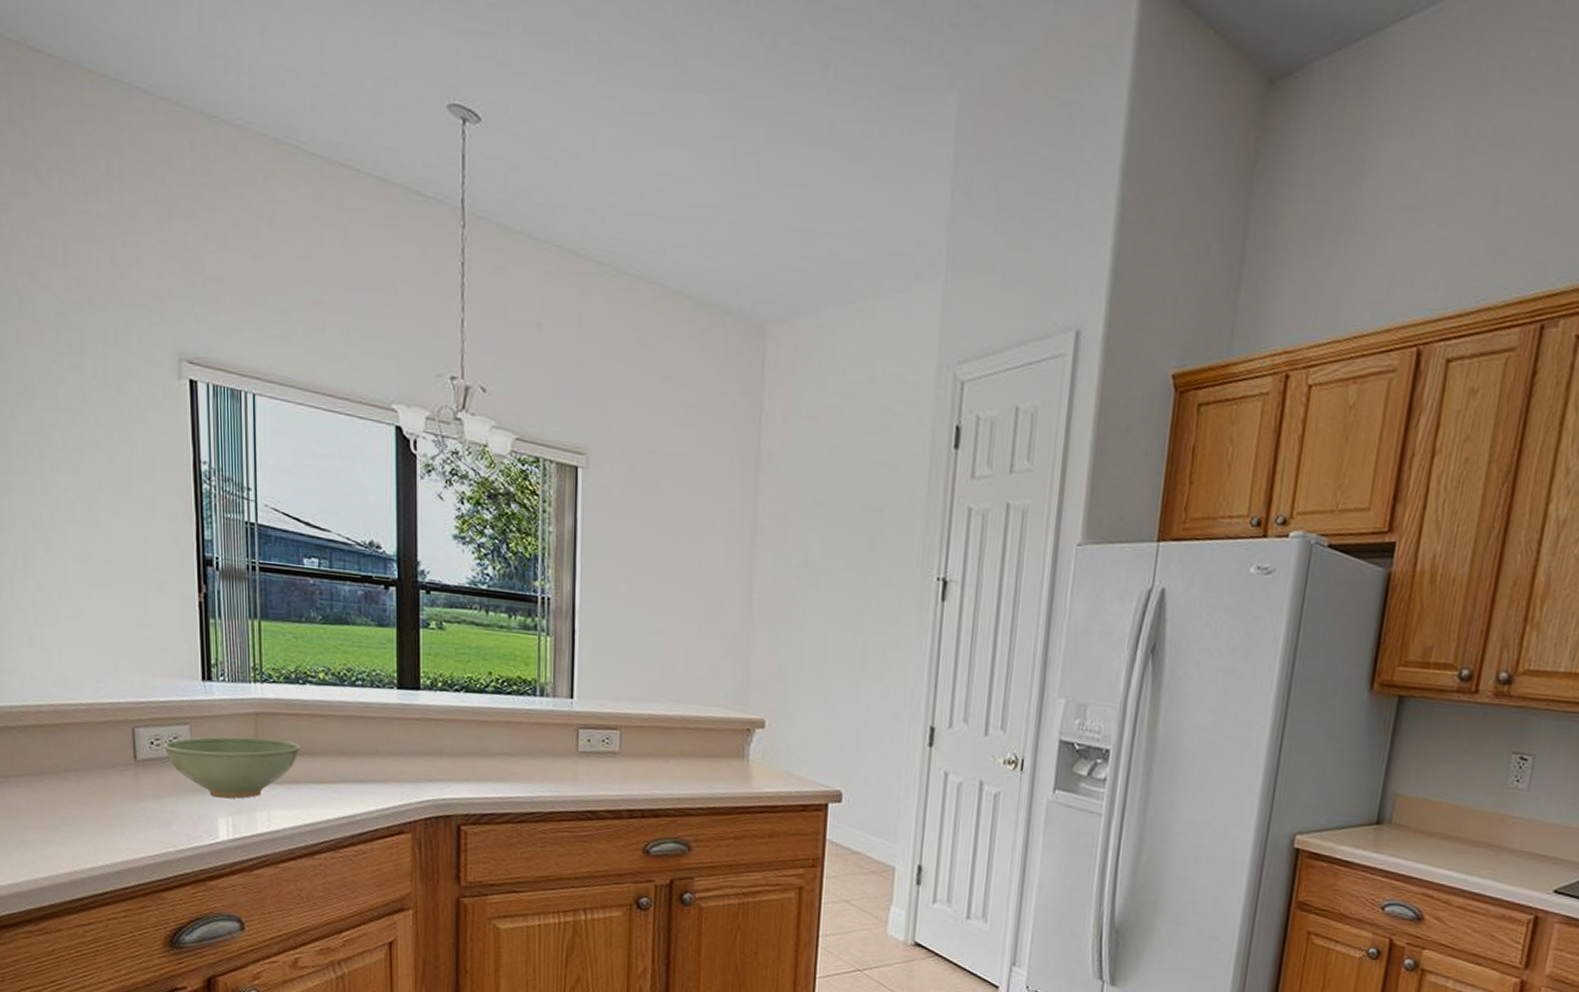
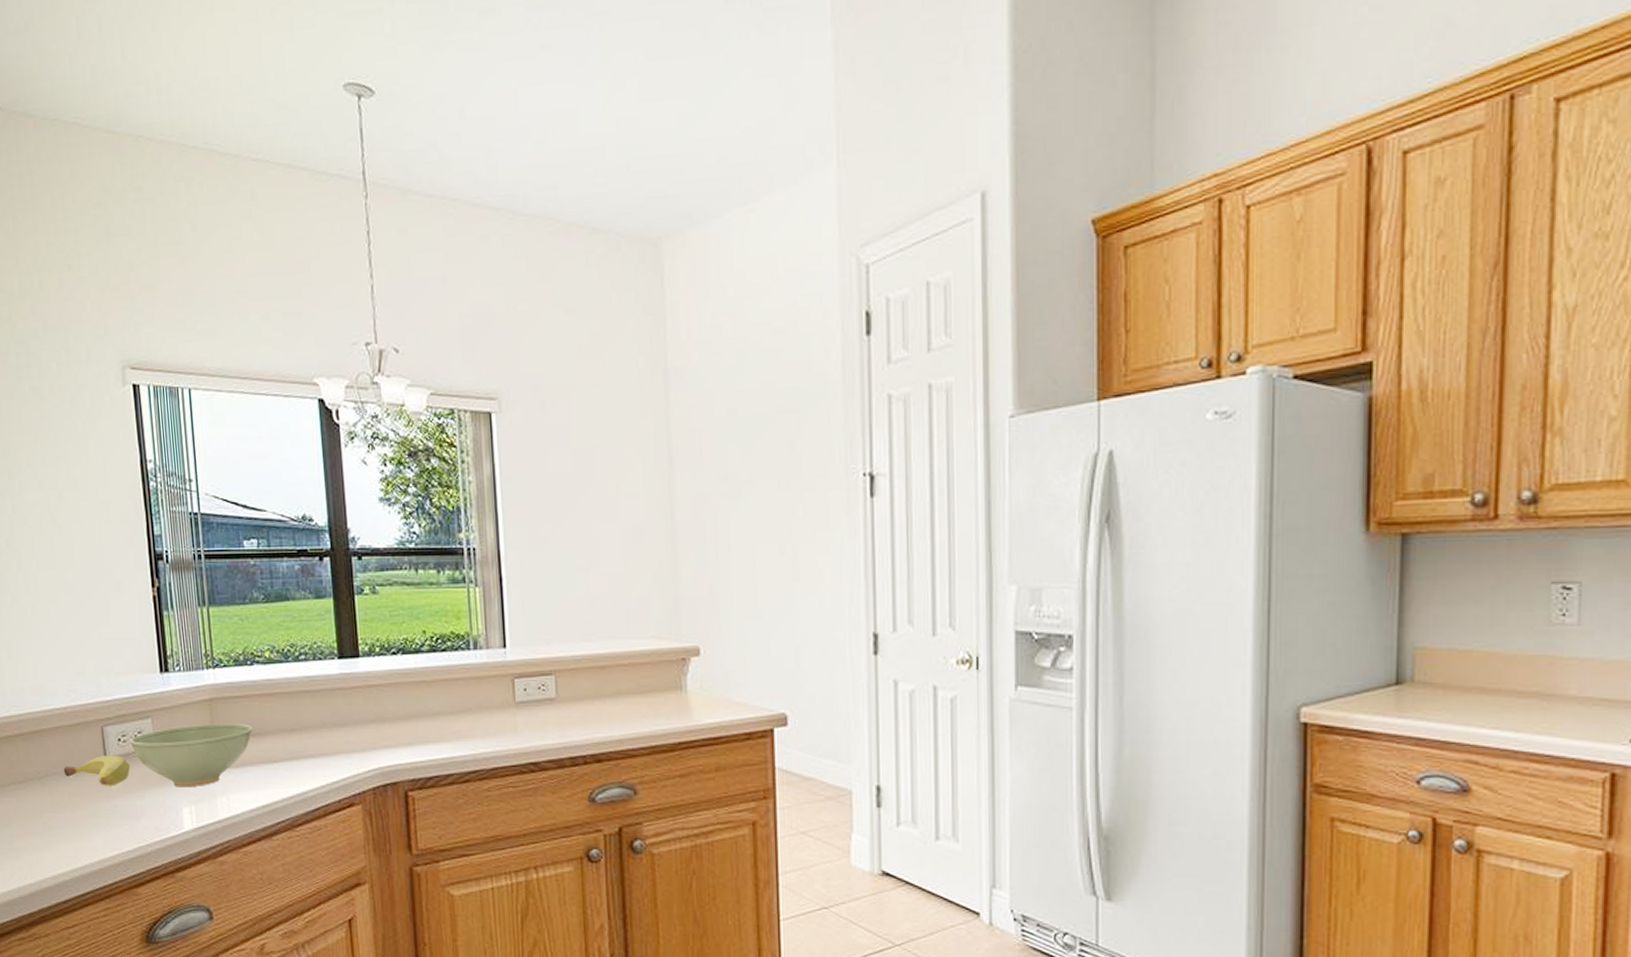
fruit: none [87,756,162,789] -> present [63,755,130,786]

